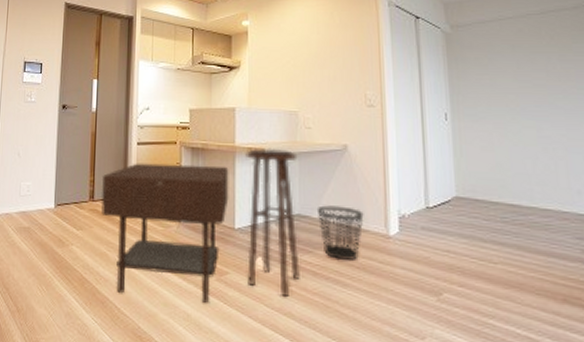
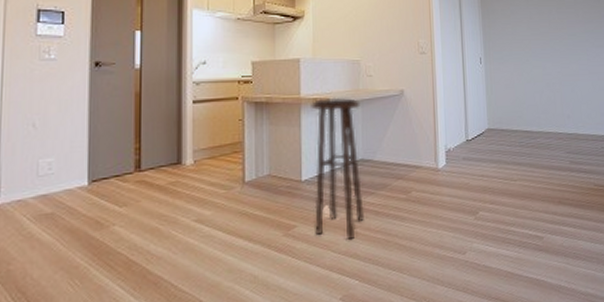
side table: present [100,163,229,303] -> none [149,119,295,270]
wastebasket: present [316,205,364,261] -> none [378,147,418,198]

